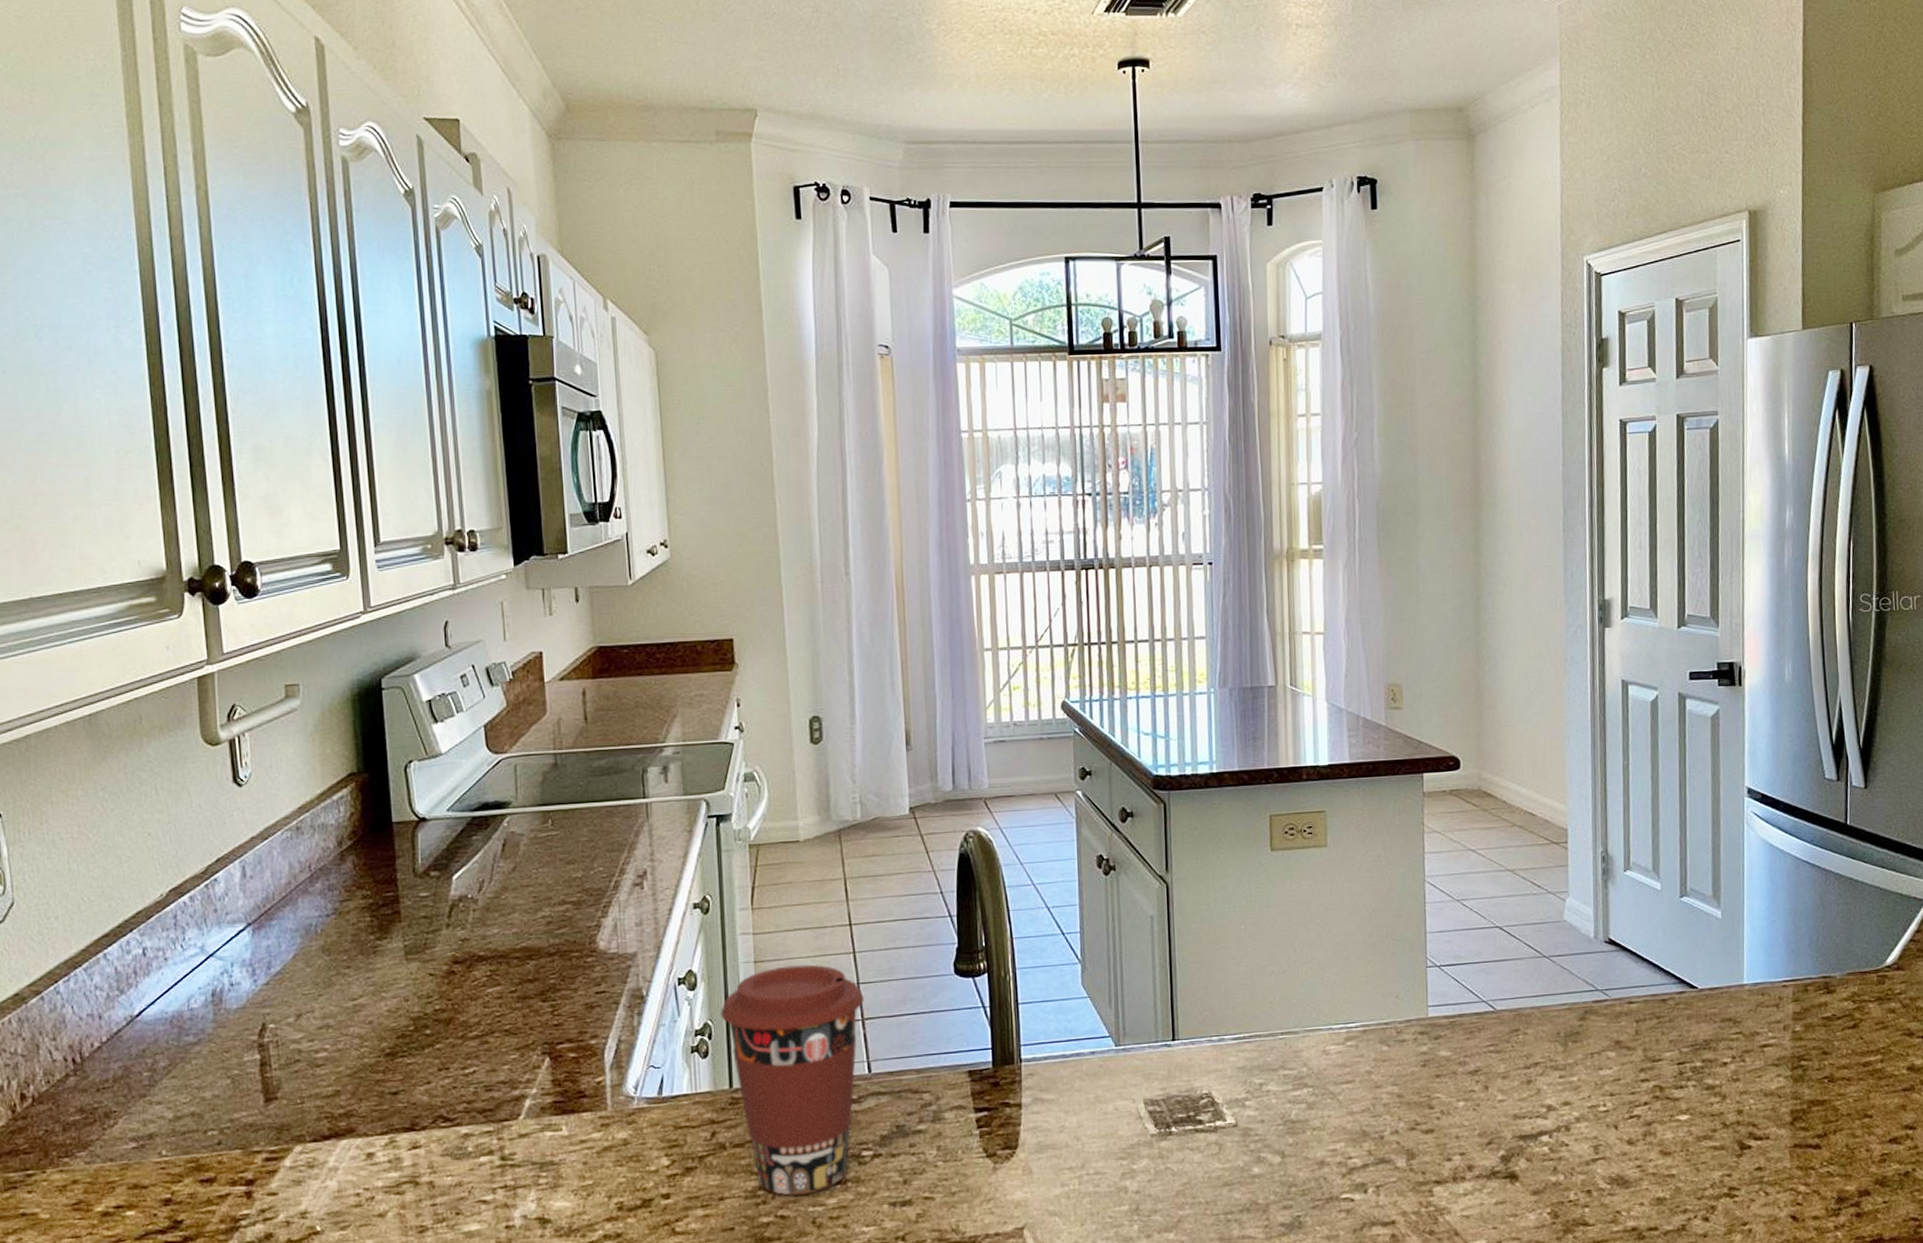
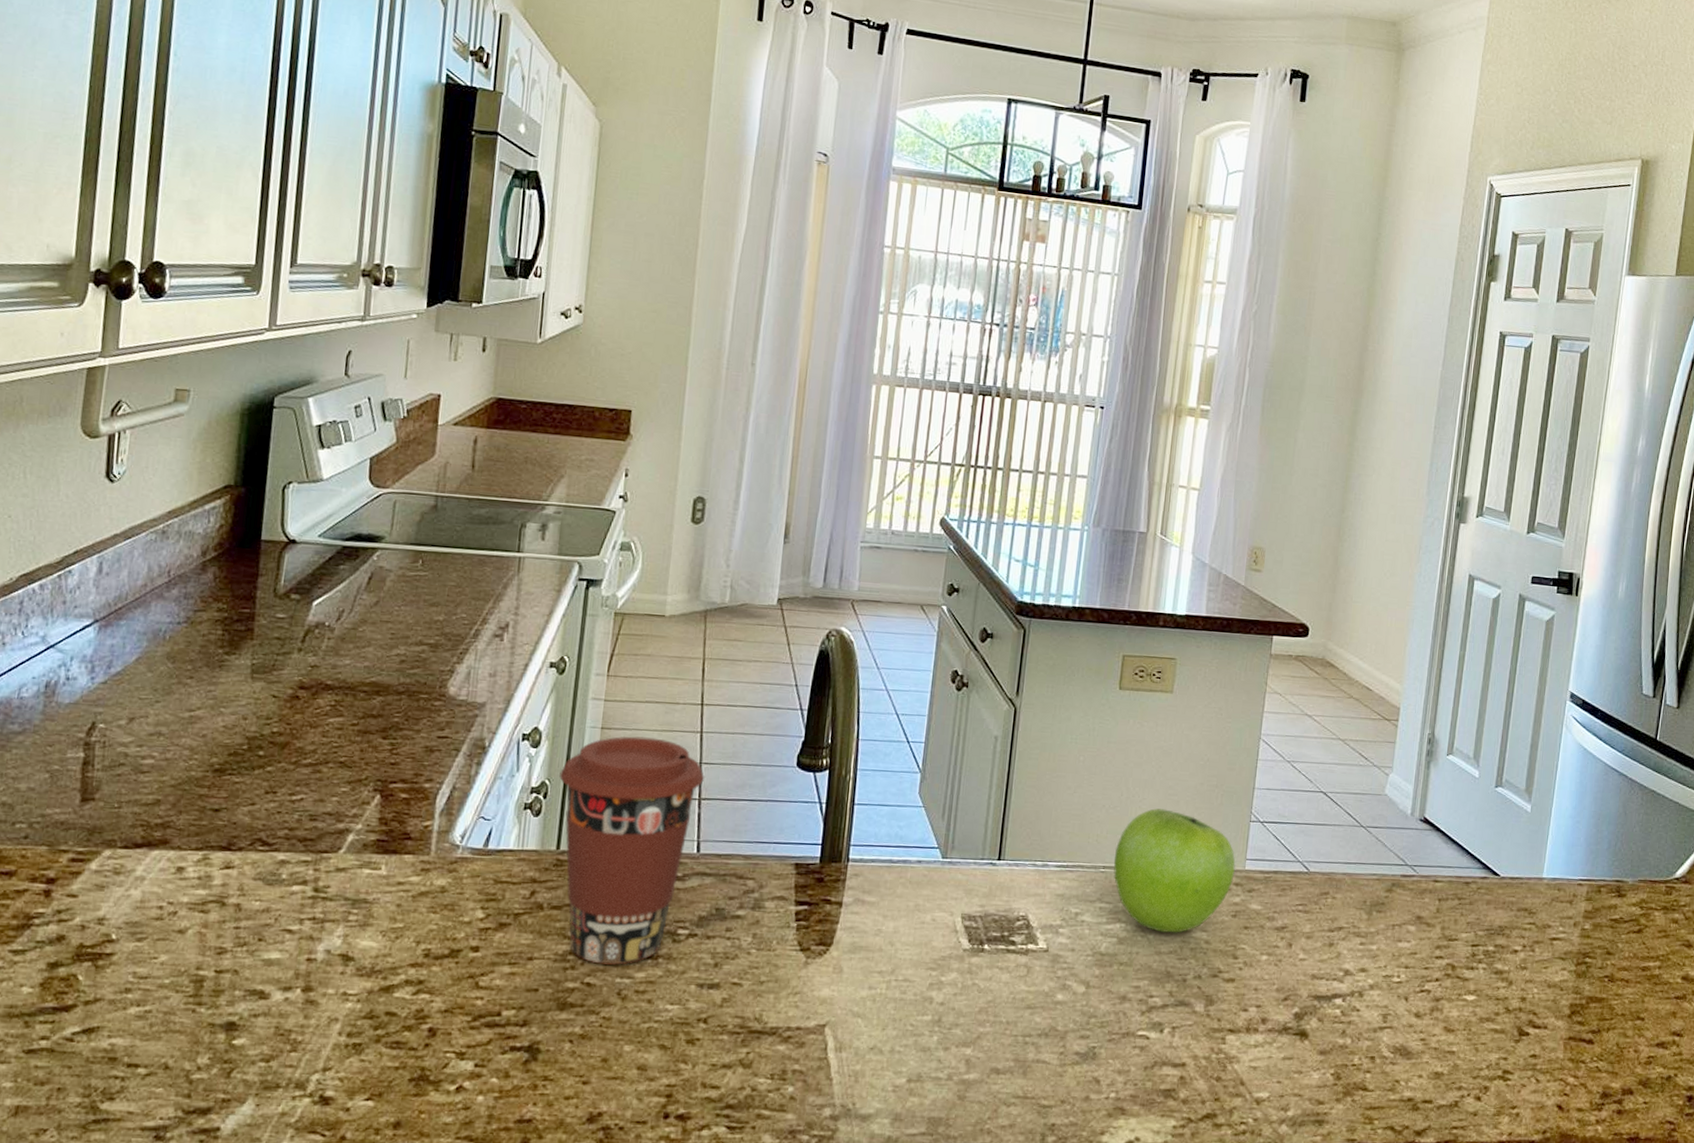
fruit: none [1291,966,1418,1092] -> present [1113,808,1236,933]

